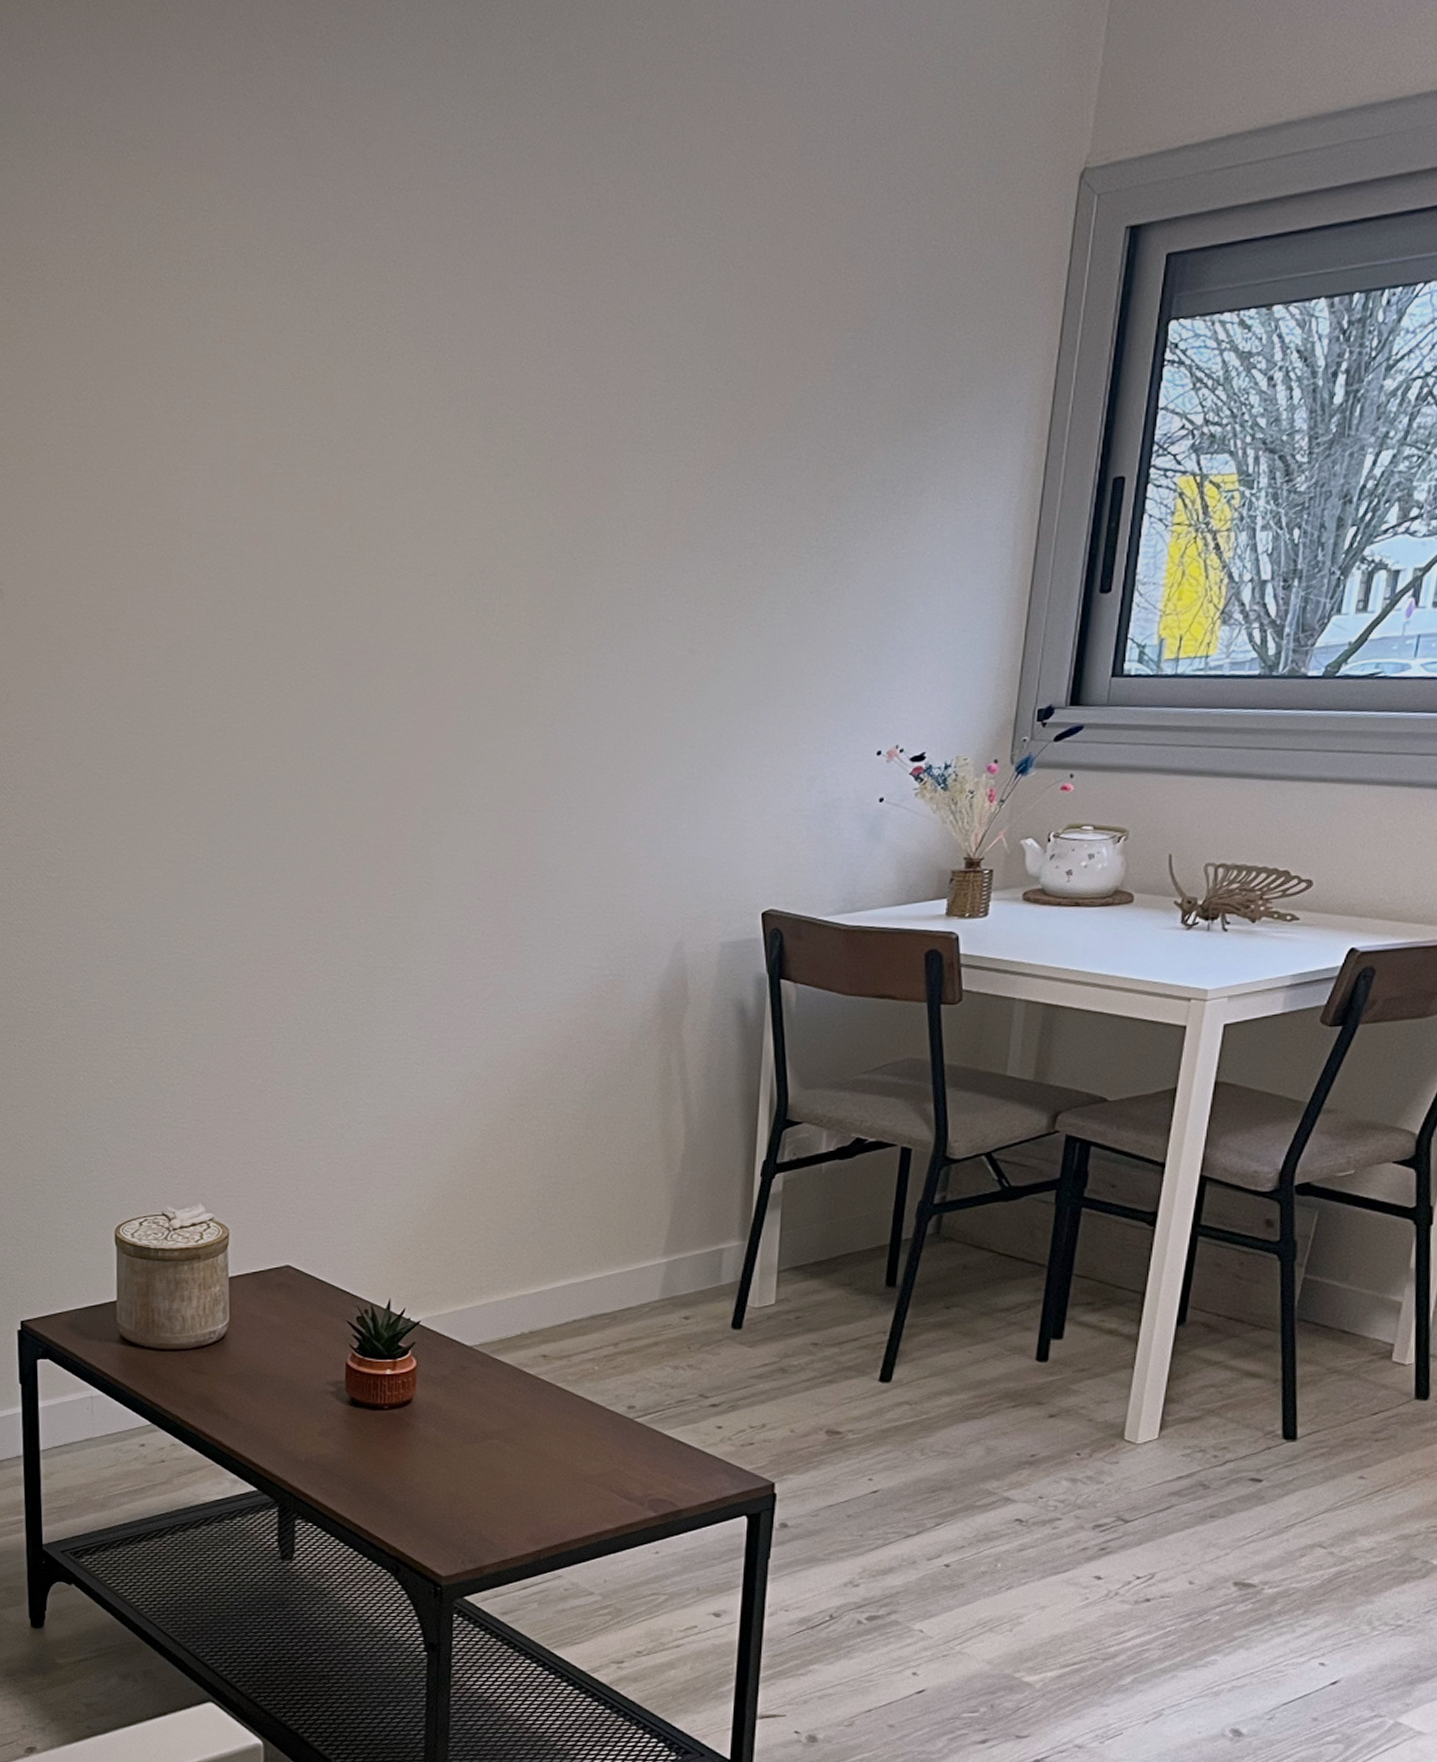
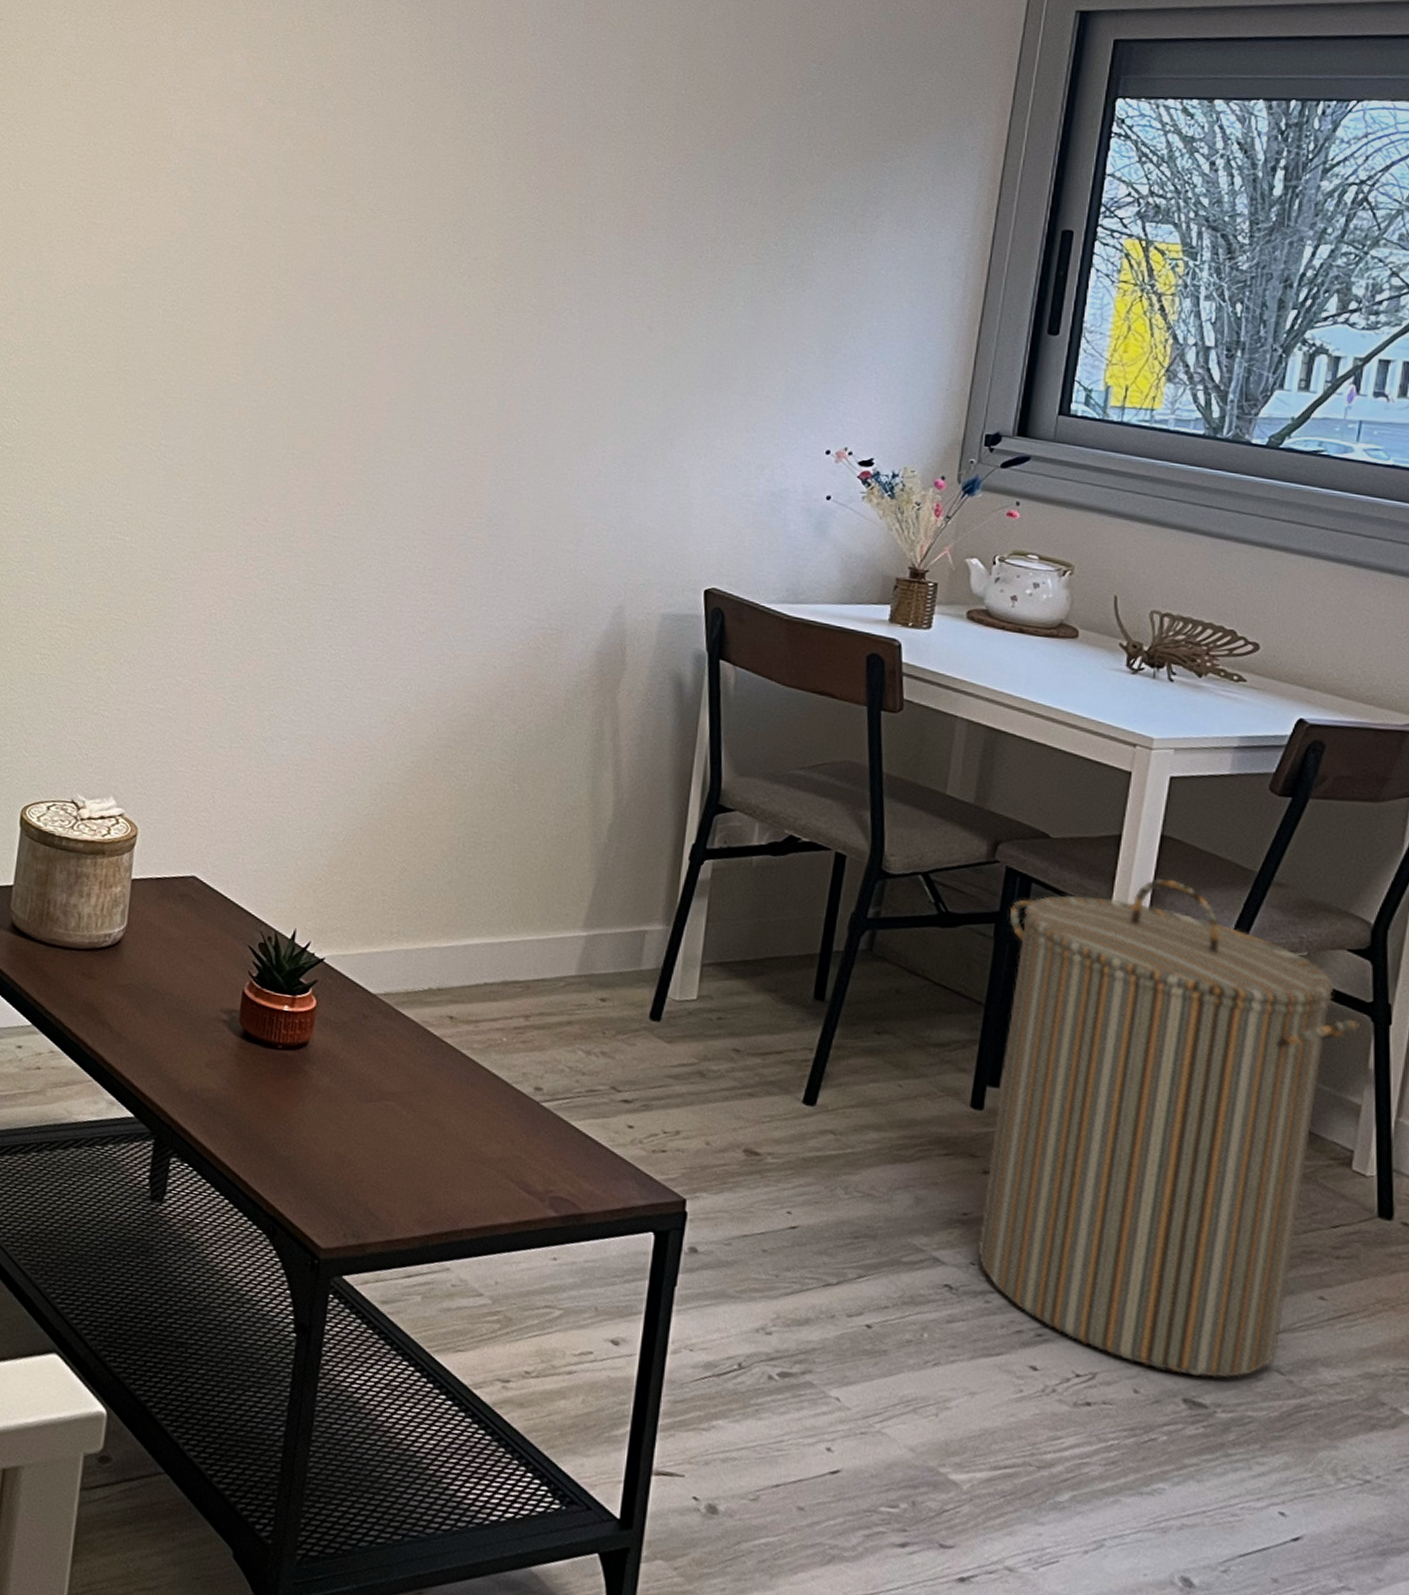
laundry hamper: none [1045,1122,1402,1562] -> present [977,878,1359,1379]

